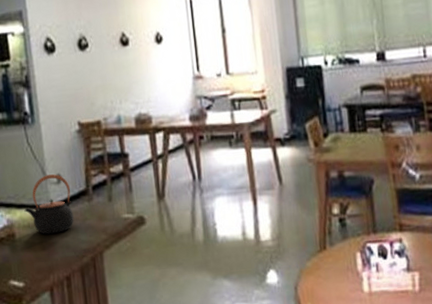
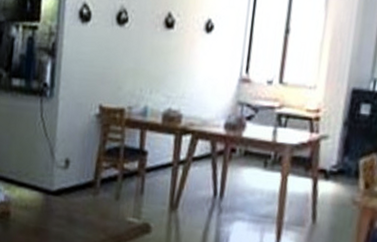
teapot: present [24,174,74,234] -> none [24,156,77,222]

